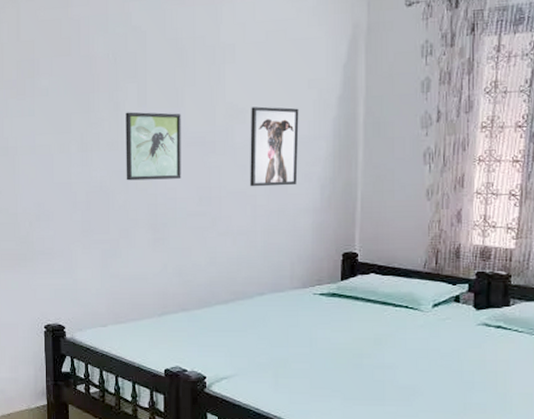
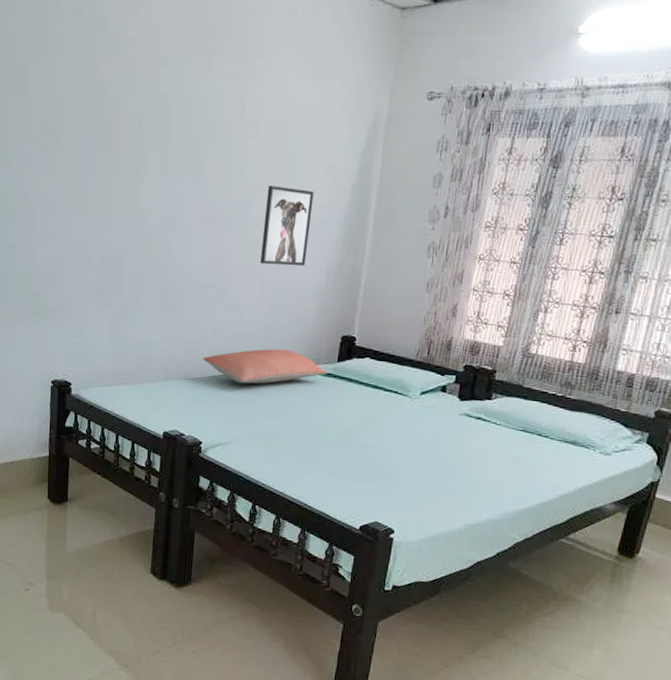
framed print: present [125,112,181,181] -> none [141,178,200,250]
pillow: none [199,272,330,312] -> present [203,349,327,384]

